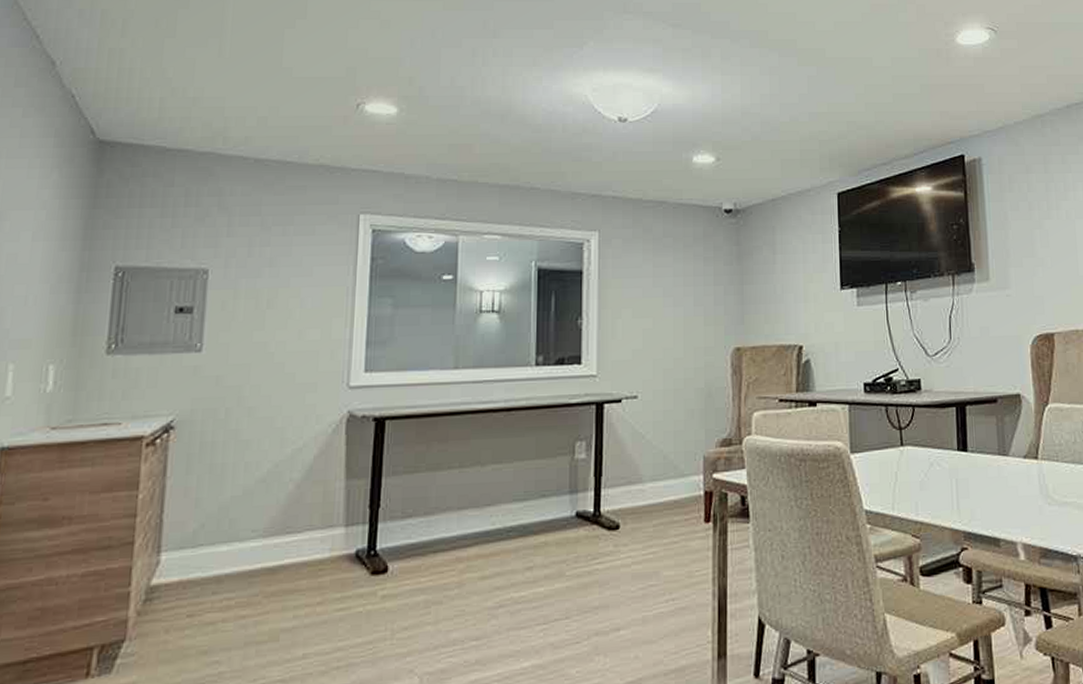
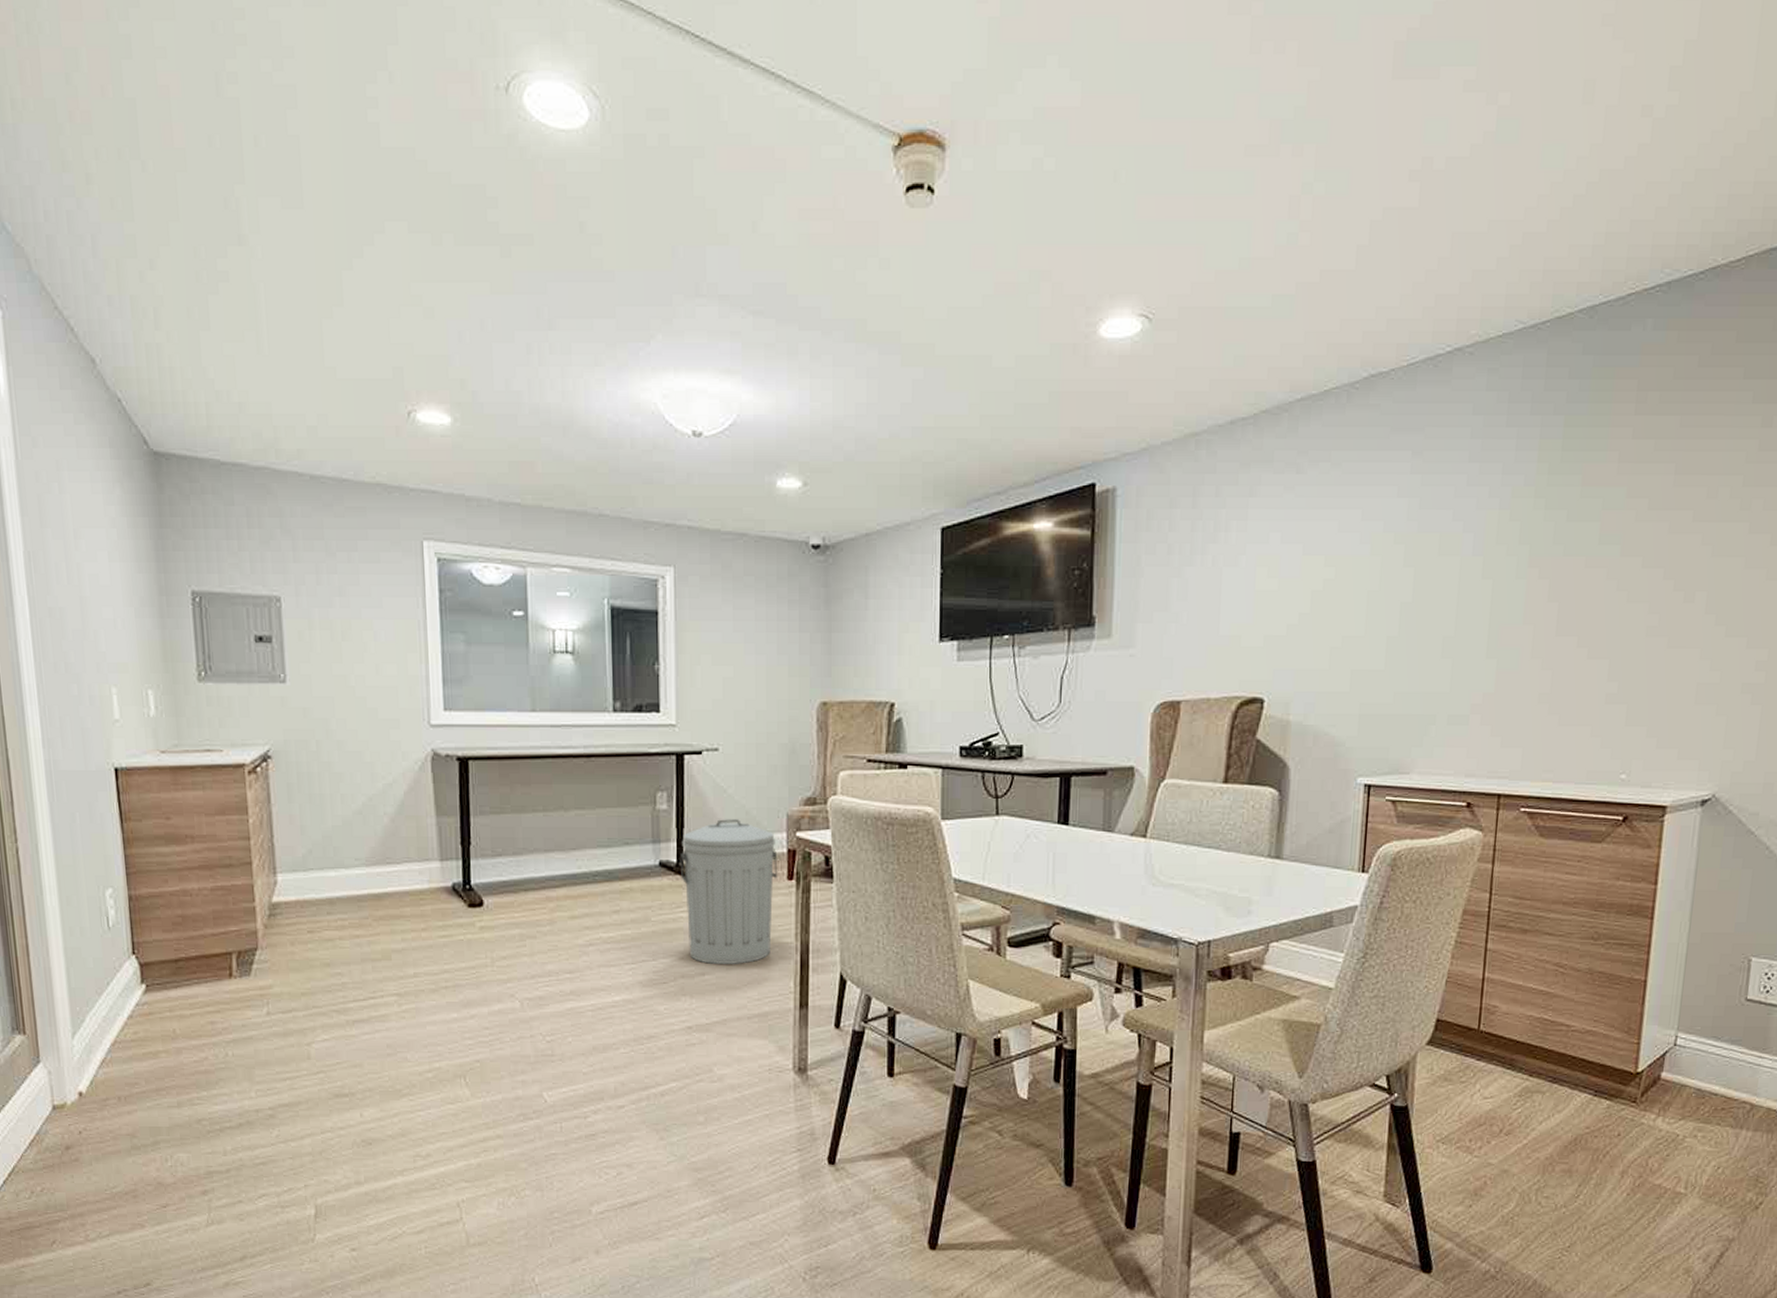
trash can: none [598,464,695,618] -> present [681,819,778,965]

